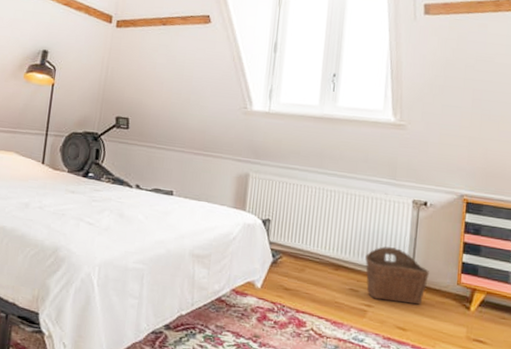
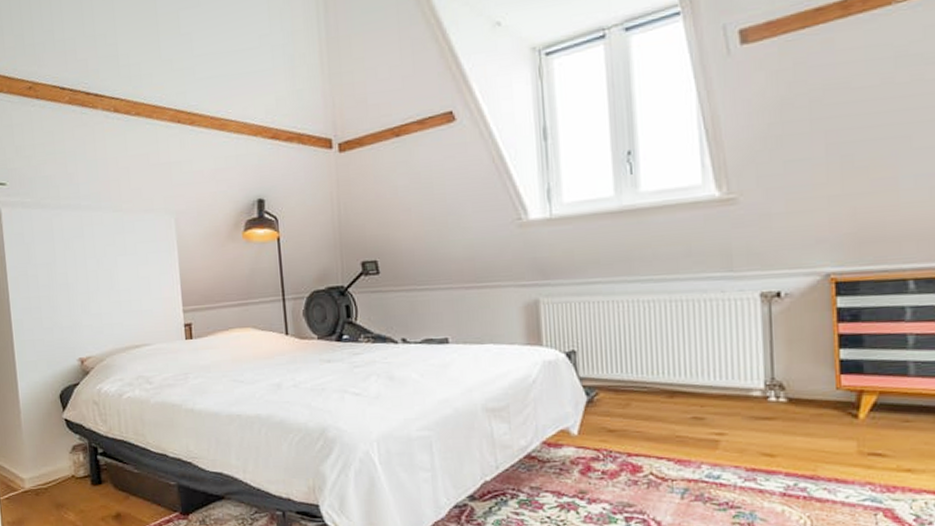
wicker basket: present [365,246,429,305] -> none [707,357,796,425]

